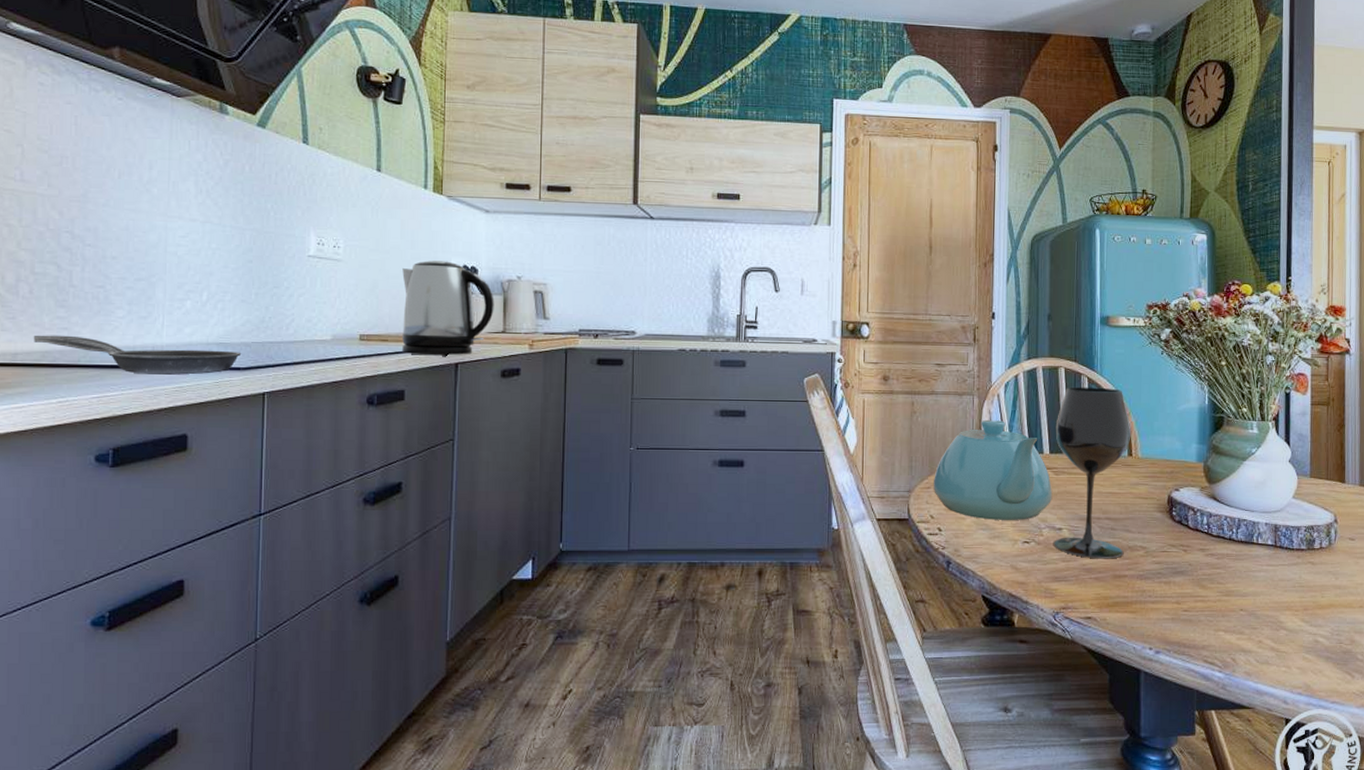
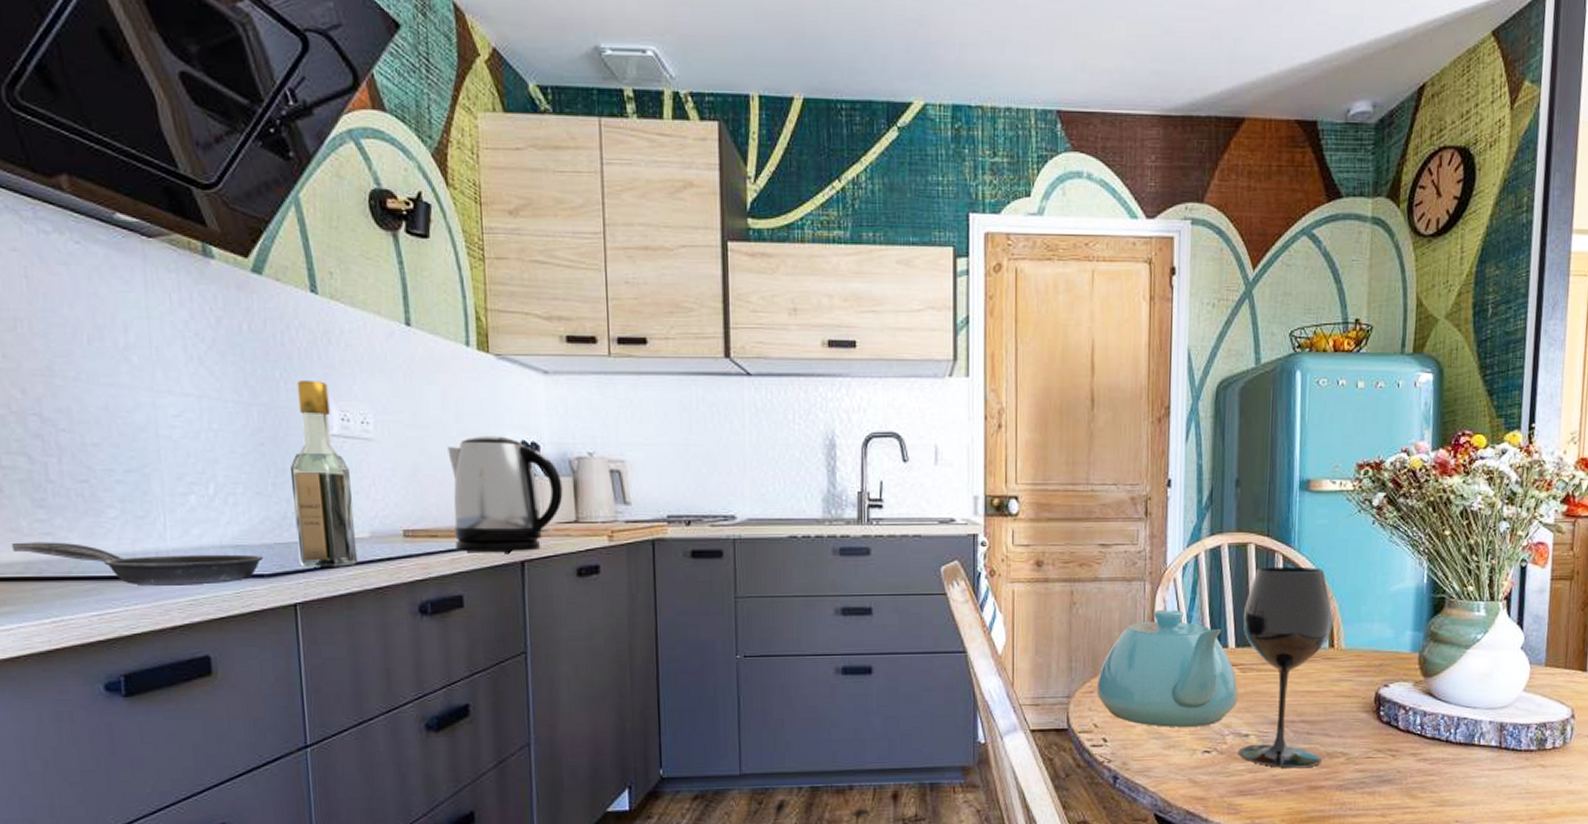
bottle: none [271,212,320,363] -> present [289,381,358,567]

